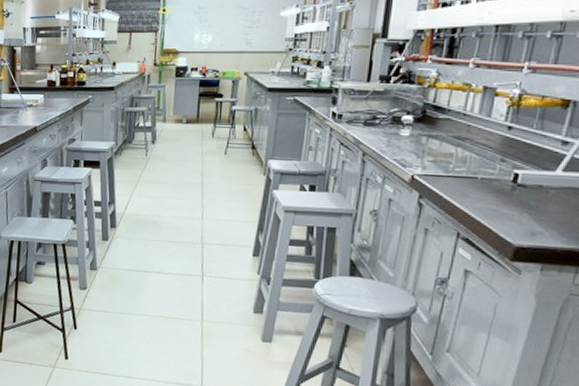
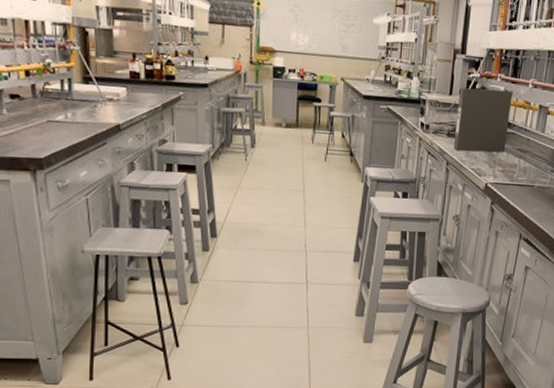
binder: none [371,72,448,141] -> present [453,88,513,153]

